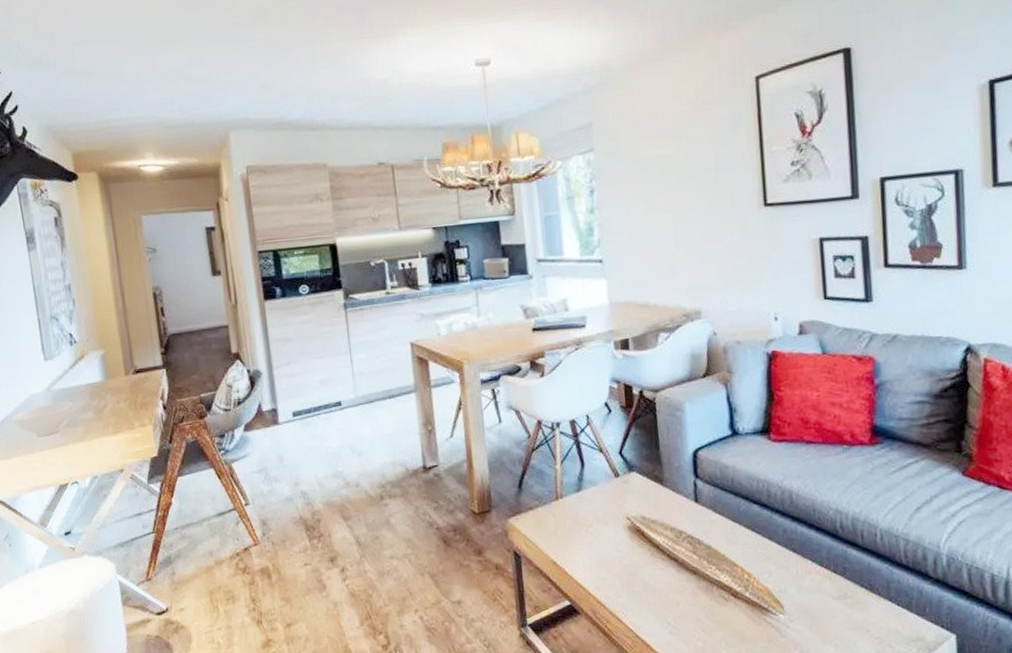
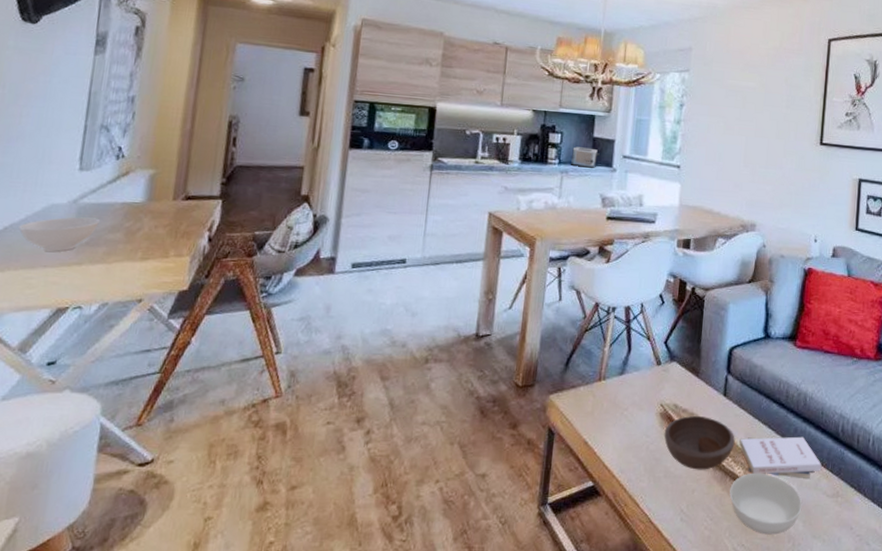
bowl: none [635,526,716,582] -> present [664,416,735,470]
bowl: none [718,579,805,643] -> present [729,472,803,535]
books: none [721,537,822,582] -> present [739,436,822,478]

